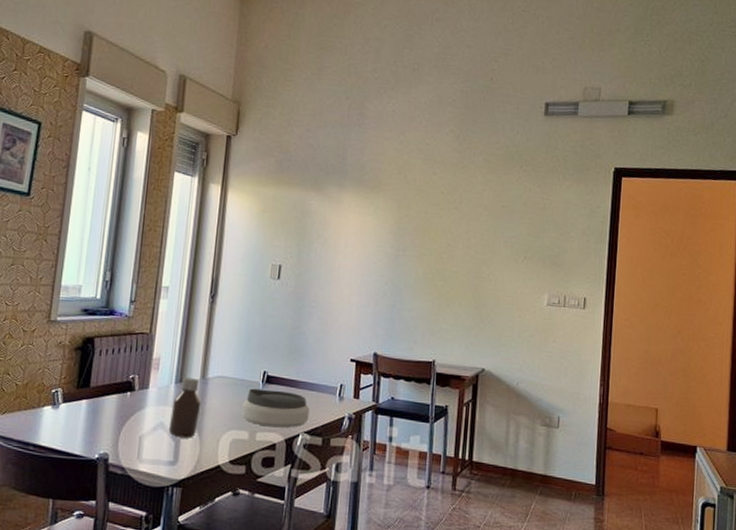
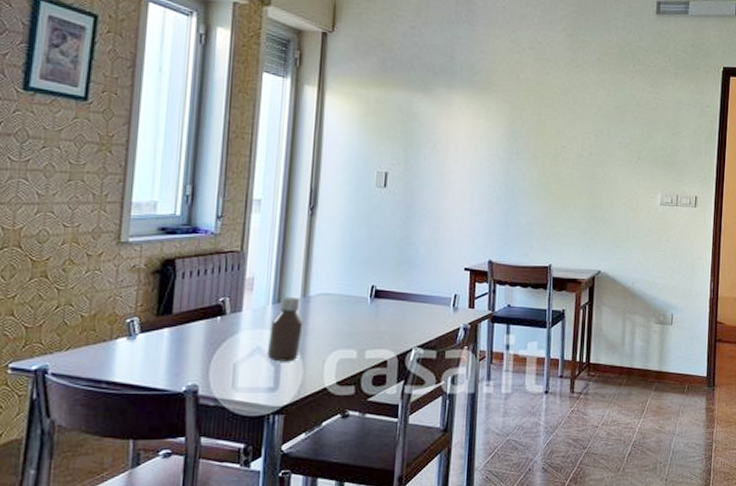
bowl: present [242,388,310,428] -> none [349,304,423,344]

